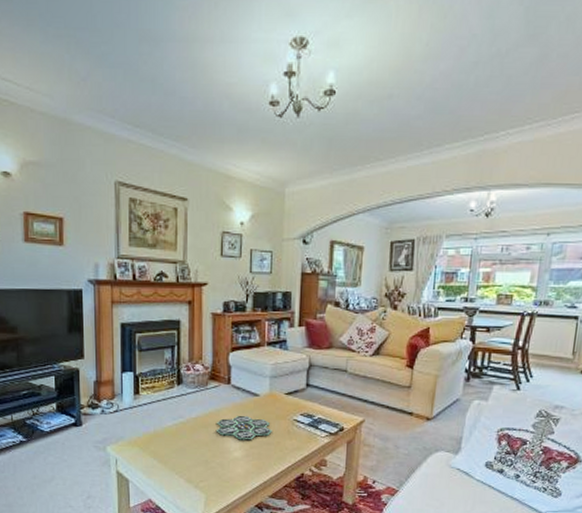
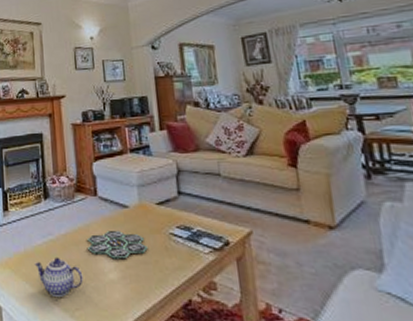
teapot: none [163,437,210,472] -> present [34,257,83,298]

